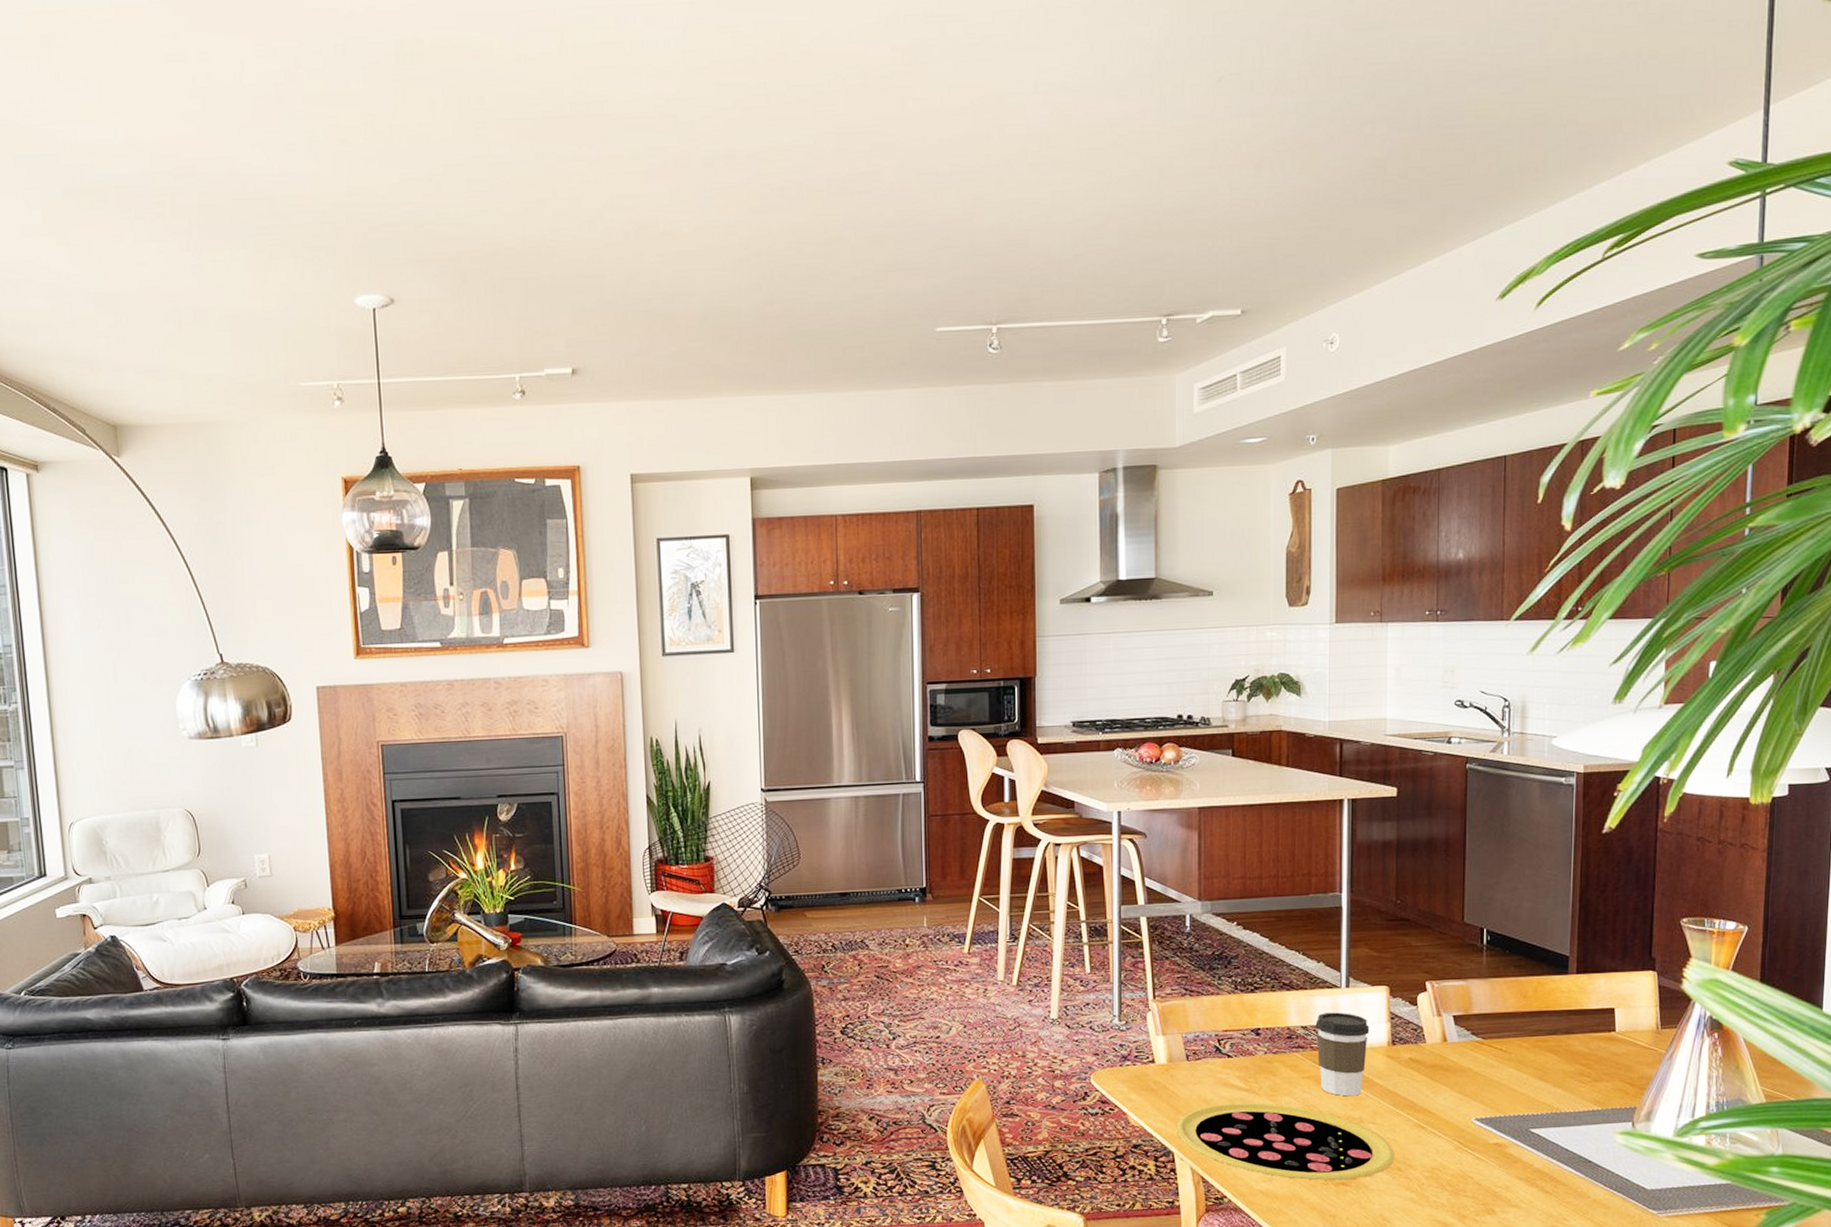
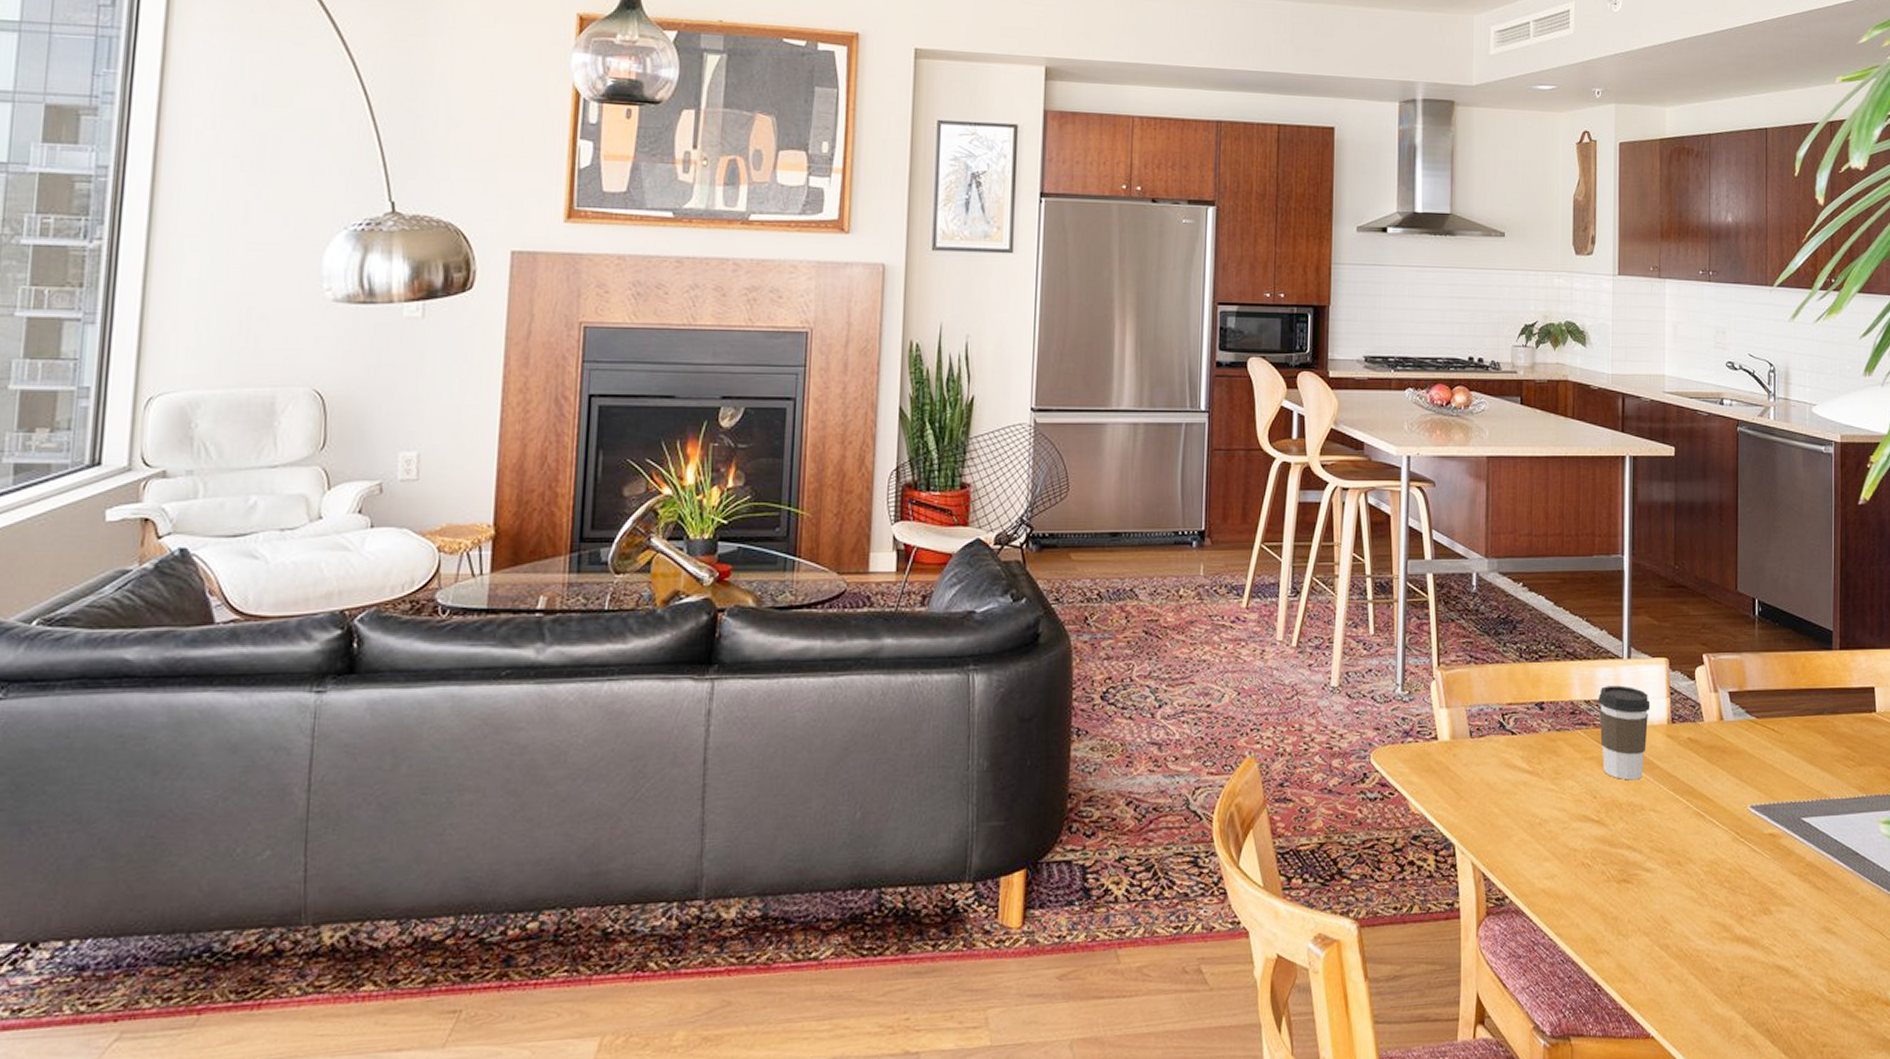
pizza: present [1176,1102,1395,1181] -> none [1457,786,1676,877]

